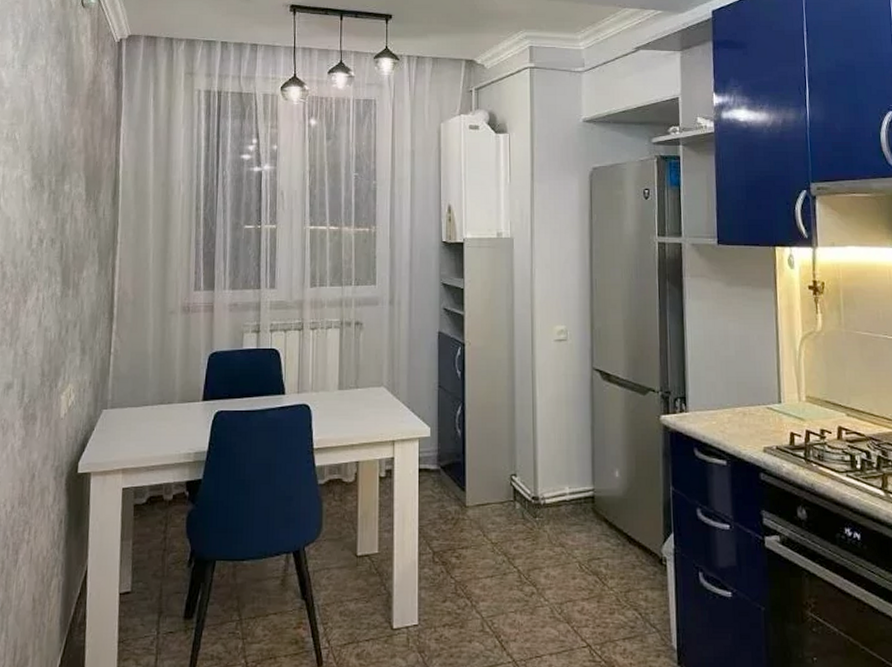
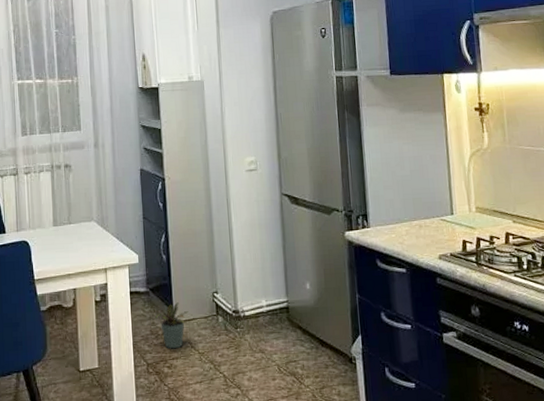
potted plant: none [444,484,483,537] -> present [154,302,189,349]

